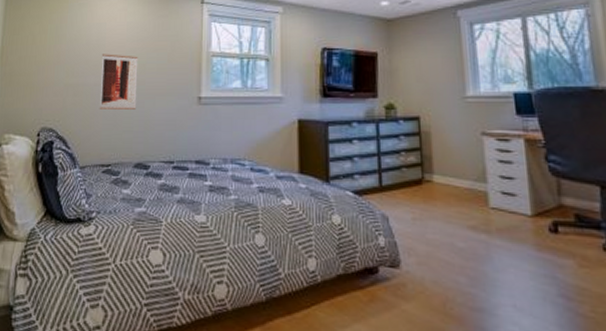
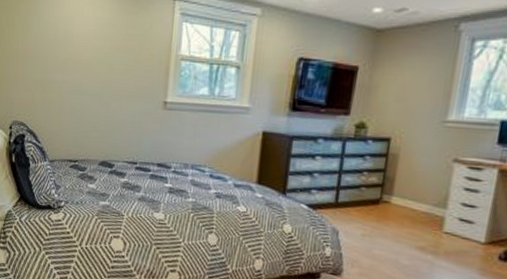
wall art: present [99,54,138,109] -> none [67,50,106,110]

